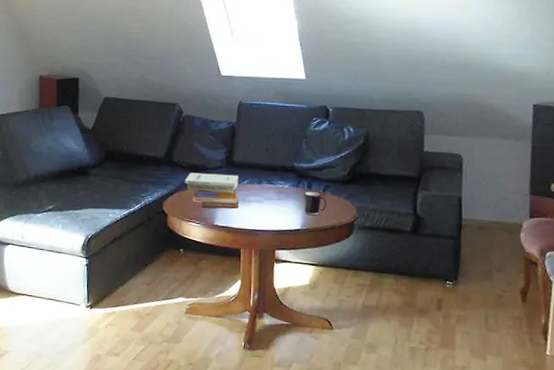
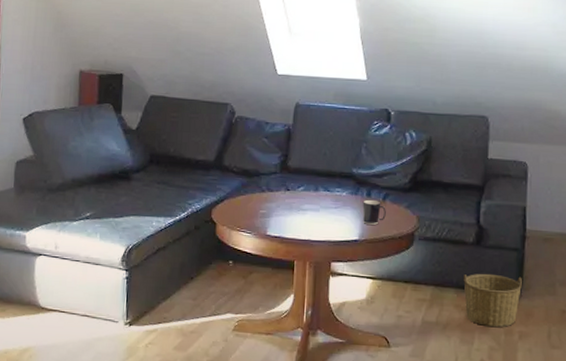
books: present [184,172,239,209] -> none [235,178,294,217]
basket: none [402,260,459,312] -> present [463,273,522,328]

